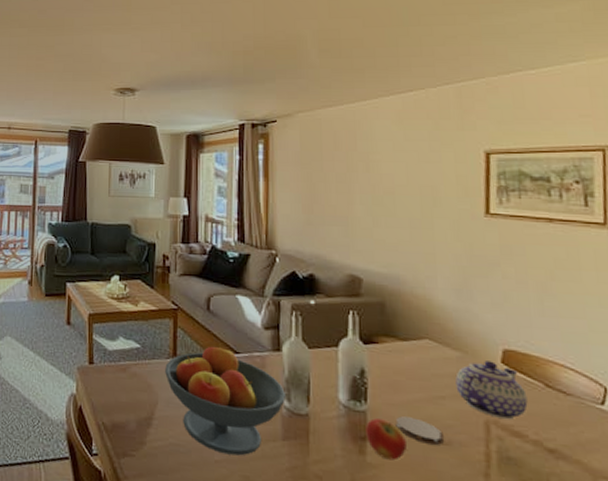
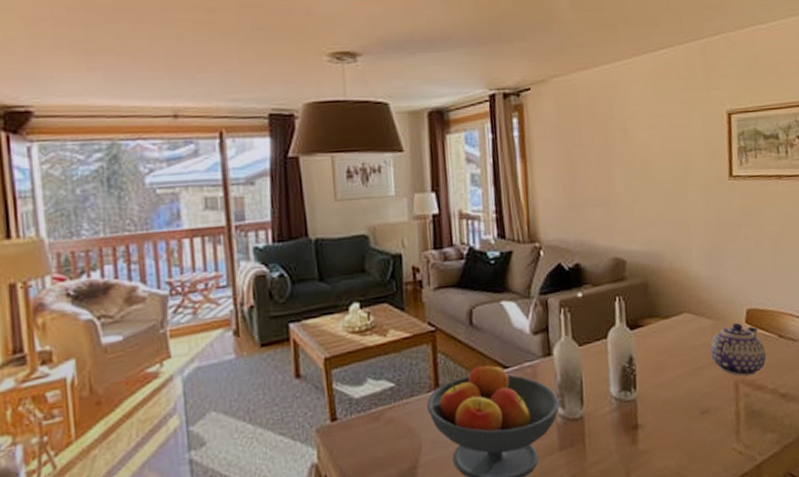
apple: present [365,418,407,461] -> none [636,403,673,443]
coaster: present [395,416,445,445] -> none [662,394,704,417]

